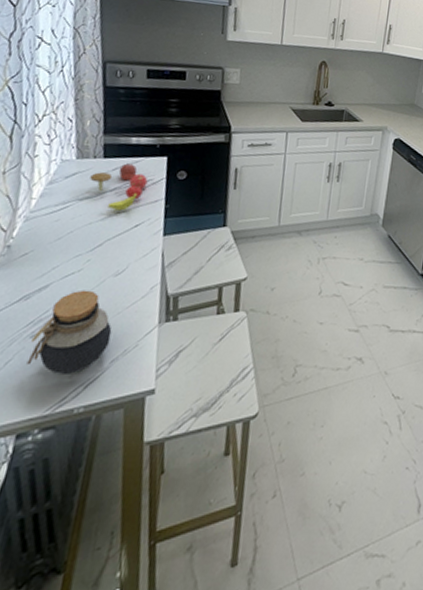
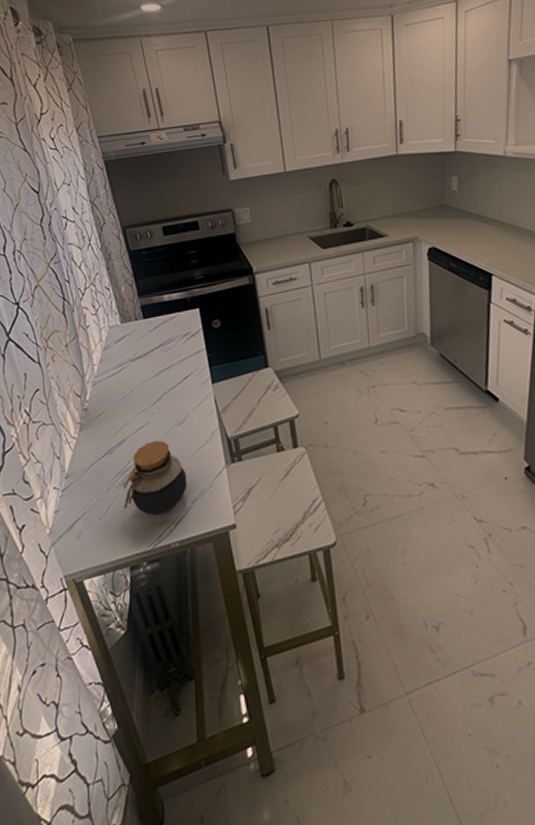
fruit: present [90,163,148,211] -> none [136,320,187,366]

